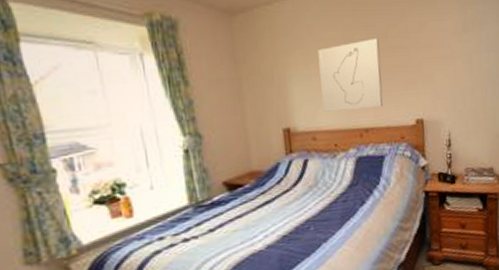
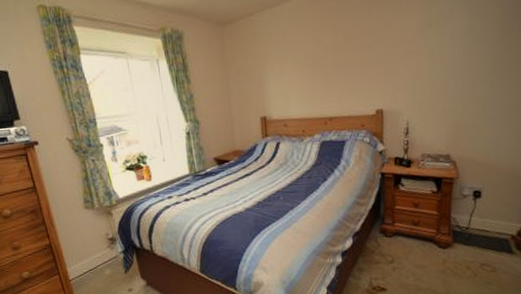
wall art: present [318,37,383,112] -> none [291,38,347,103]

